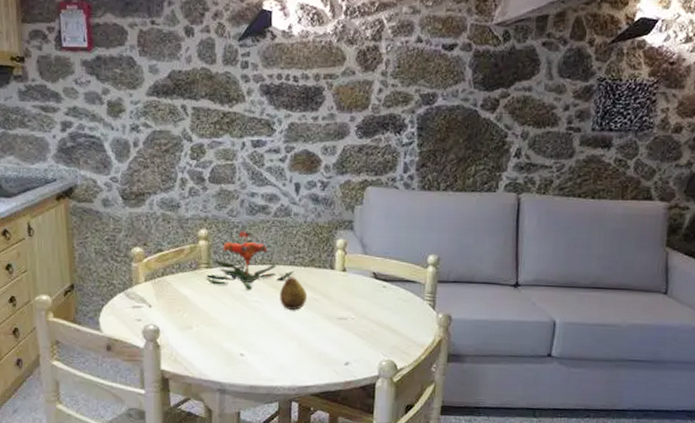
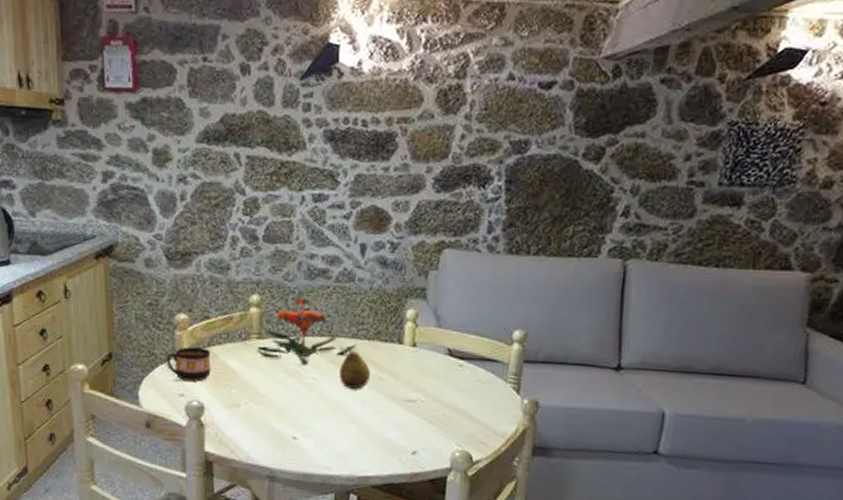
cup: none [124,277,165,308] -> present [166,346,211,382]

